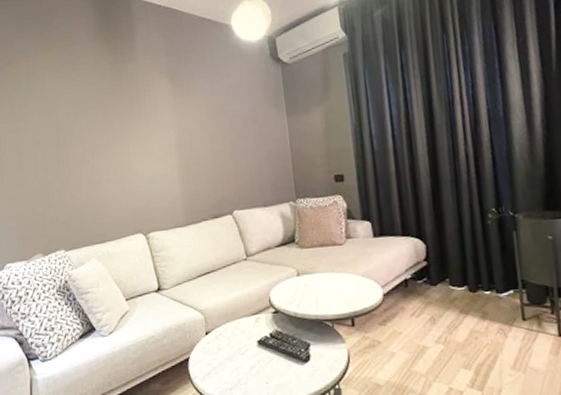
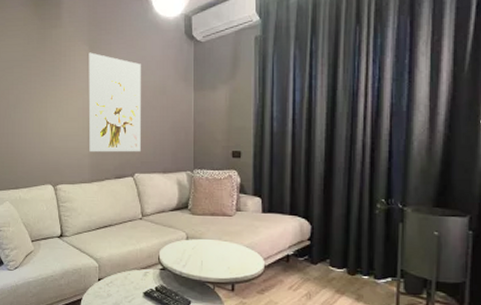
wall art: none [169,84,237,192] -> present [88,52,141,151]

